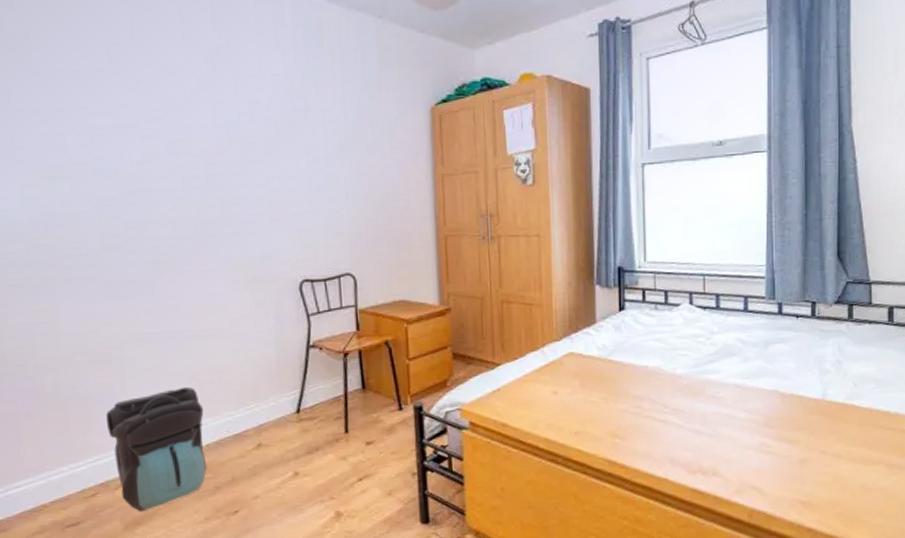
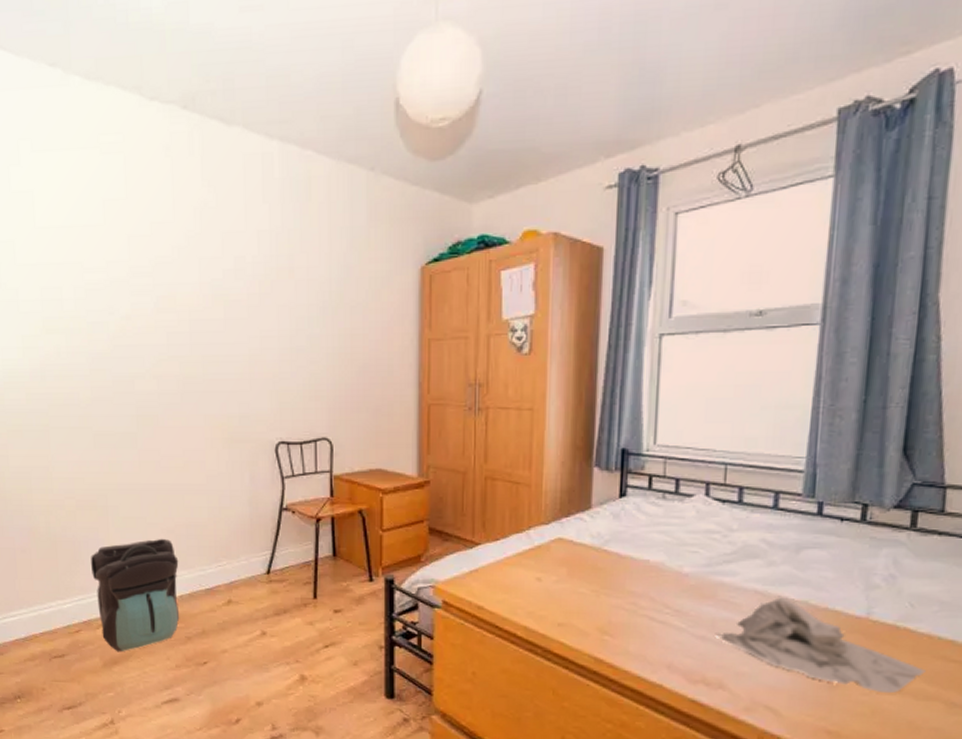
tissue: none [707,389,870,463] -> present [715,598,926,694]

